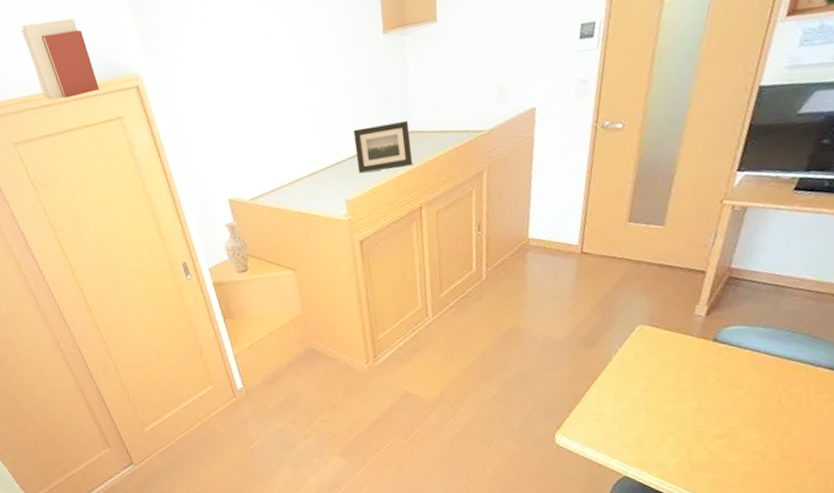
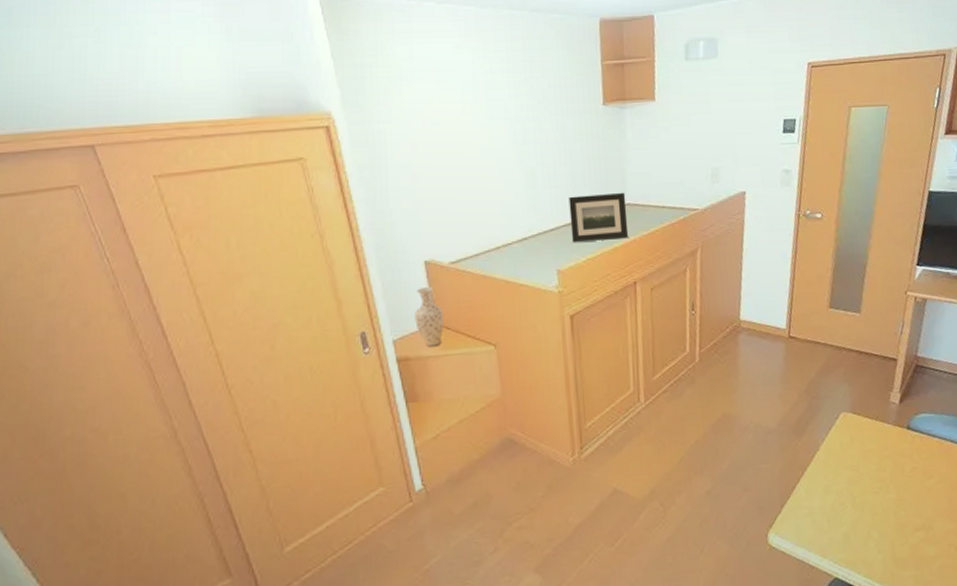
books: present [21,18,100,101] -> none [187,42,279,131]

